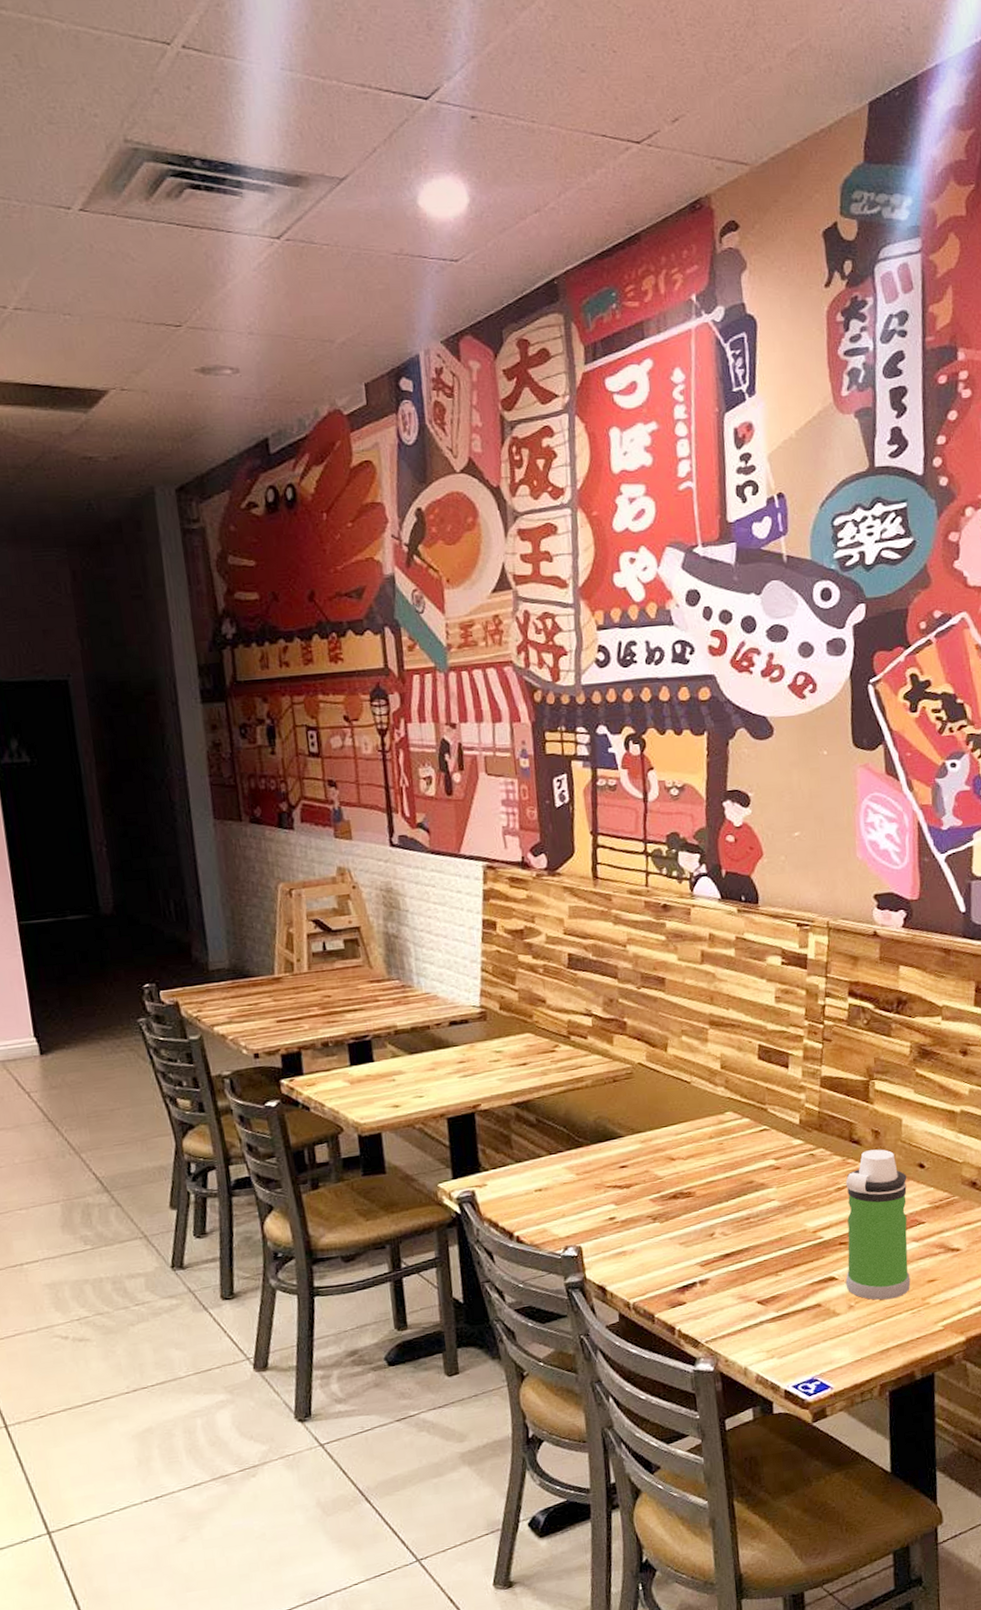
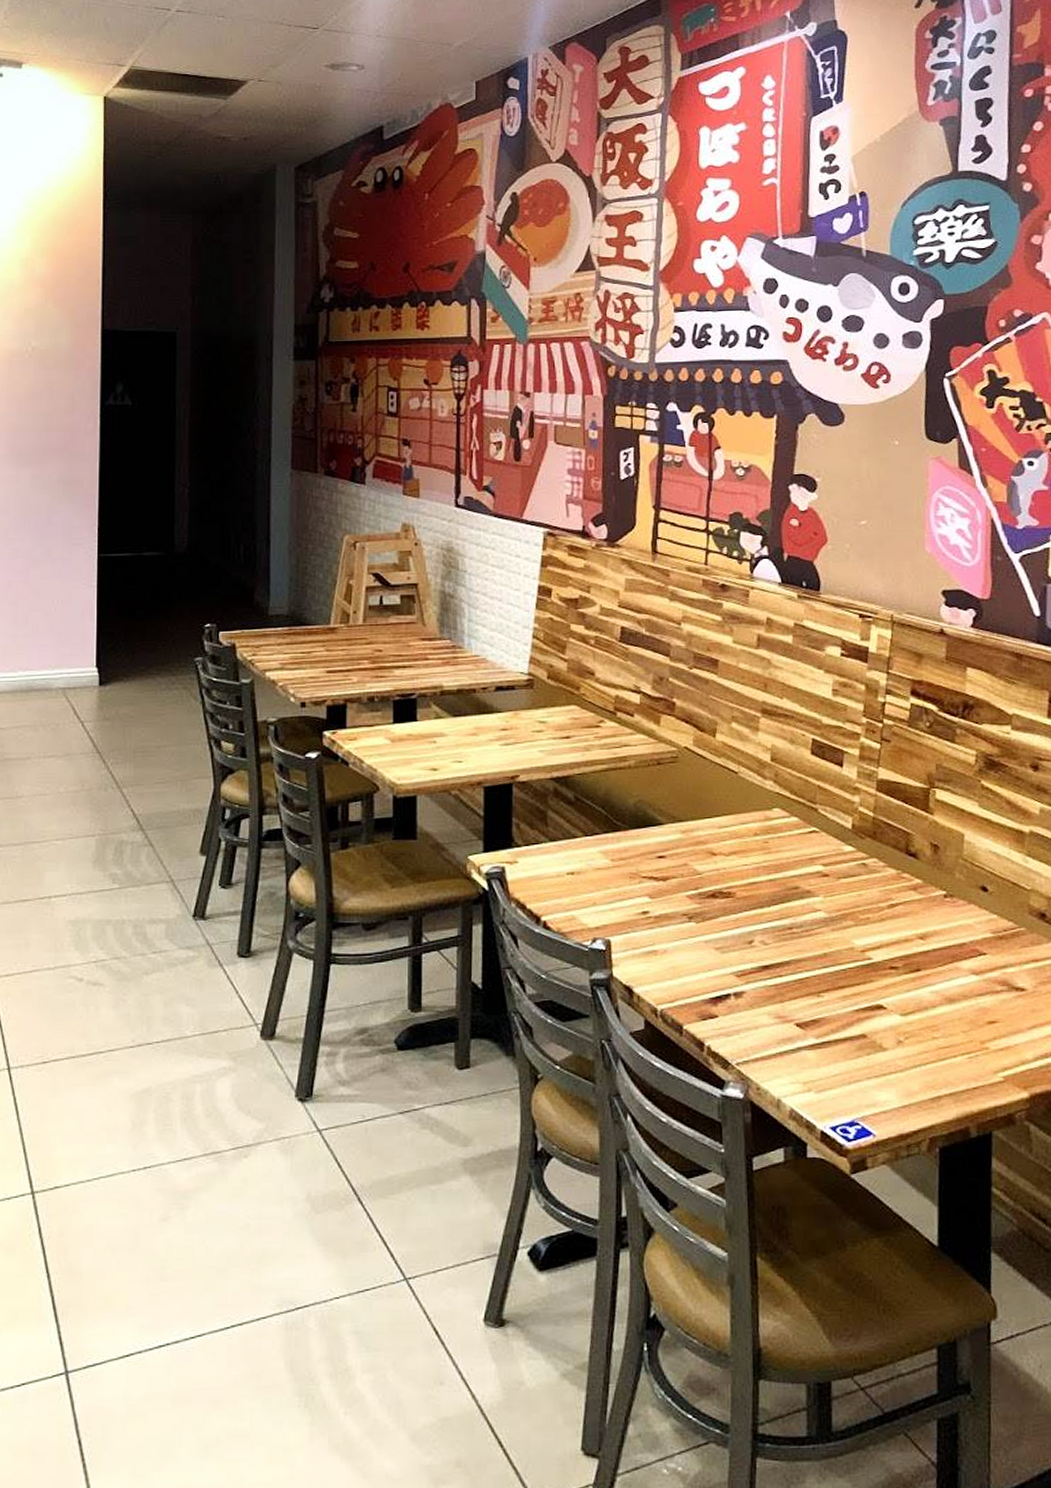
water bottle: present [845,1149,911,1300] -> none [895,865,968,1039]

